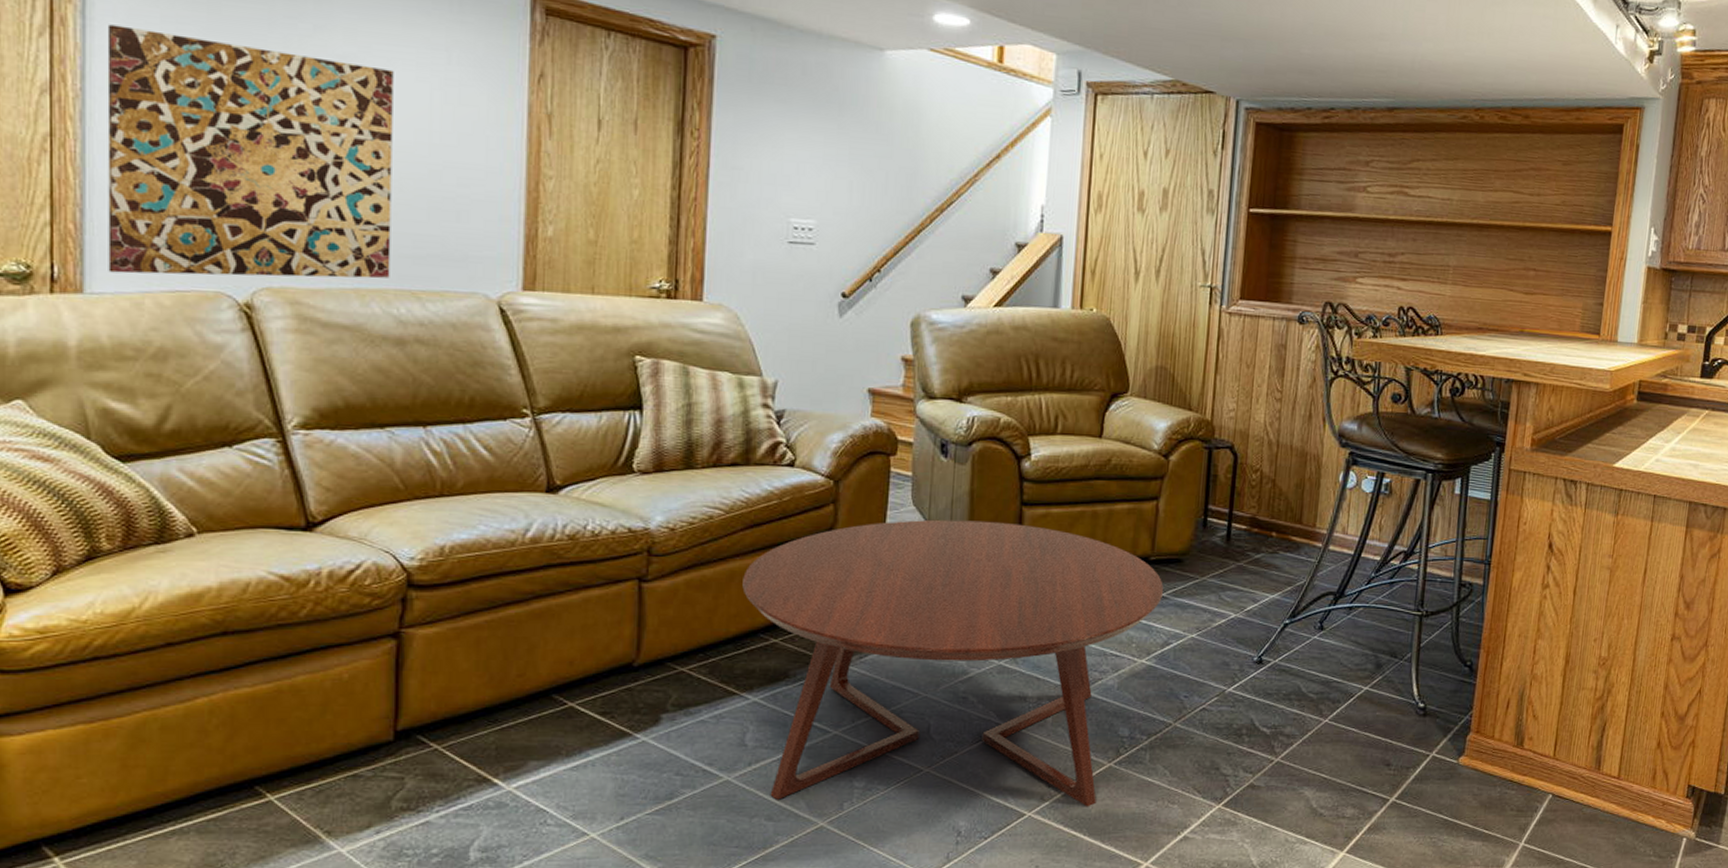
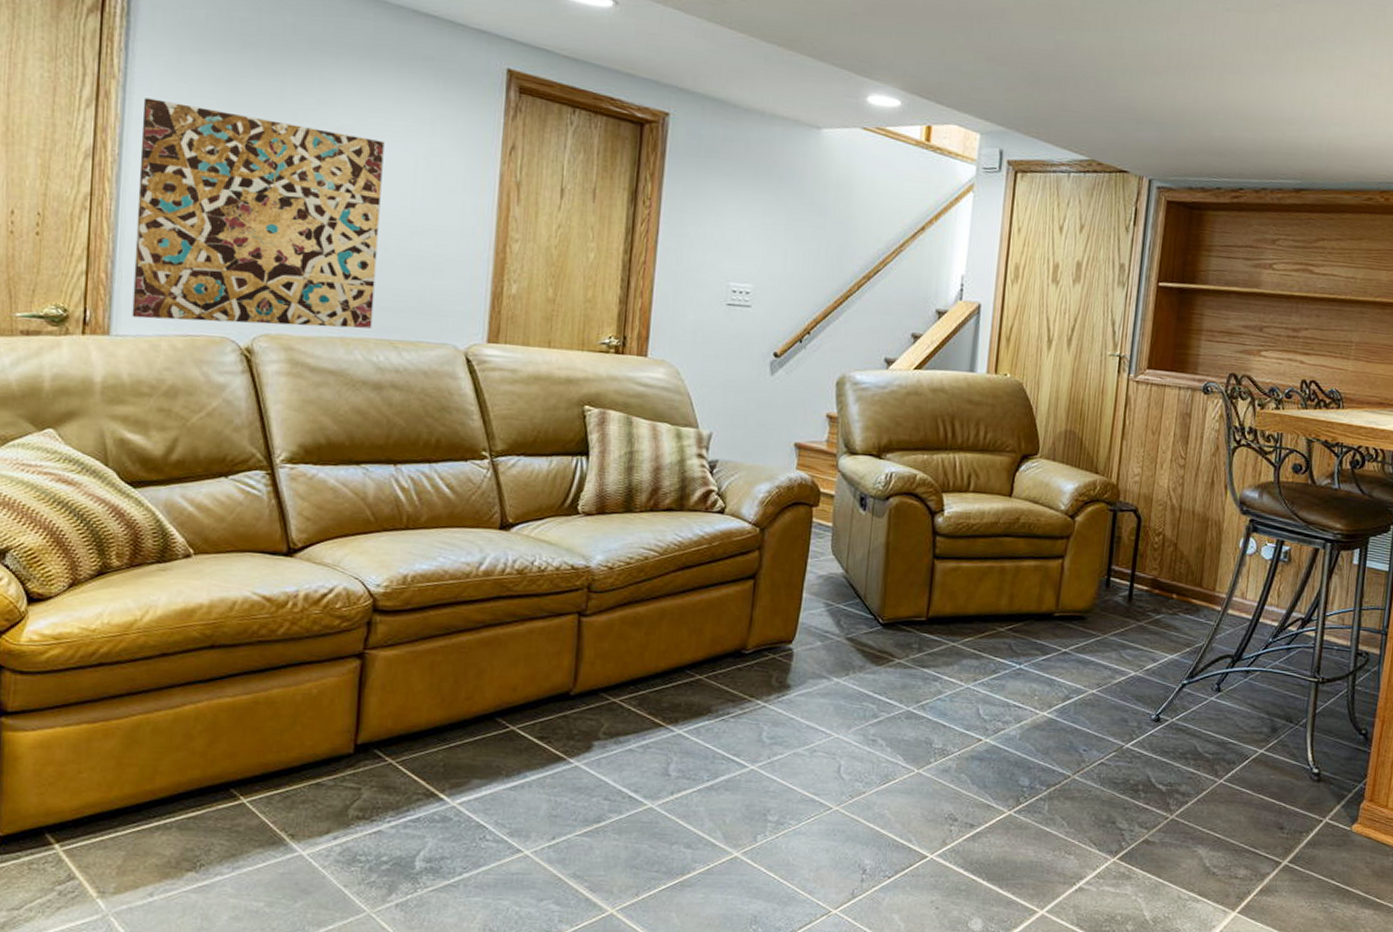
coffee table: present [742,519,1163,807] -> none [672,568,1066,853]

